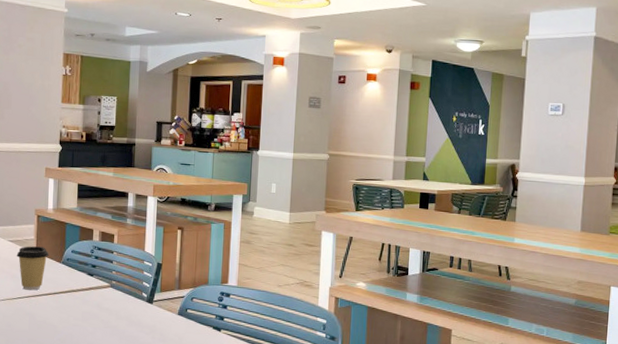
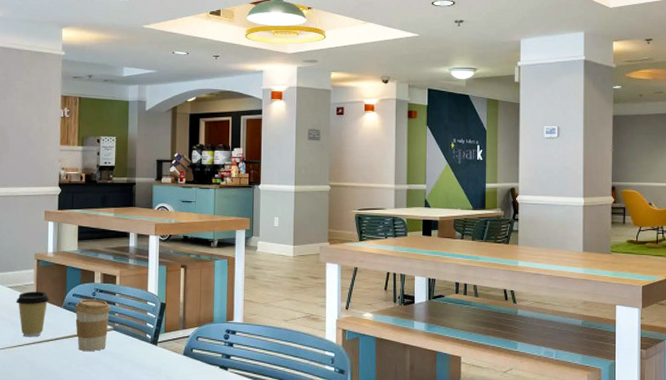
coffee cup: none [73,256,108,307] -> present [74,299,111,352]

